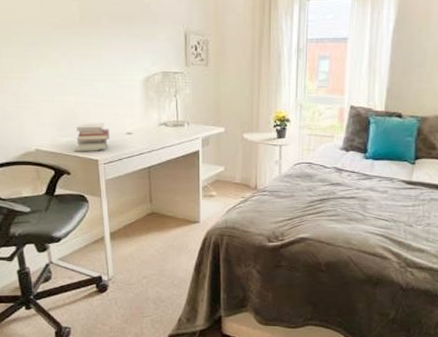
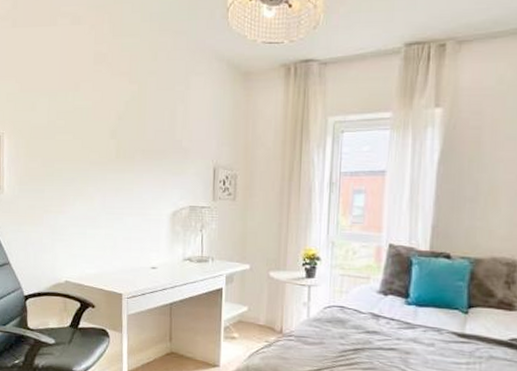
books: present [73,122,110,152] -> none [99,255,135,285]

